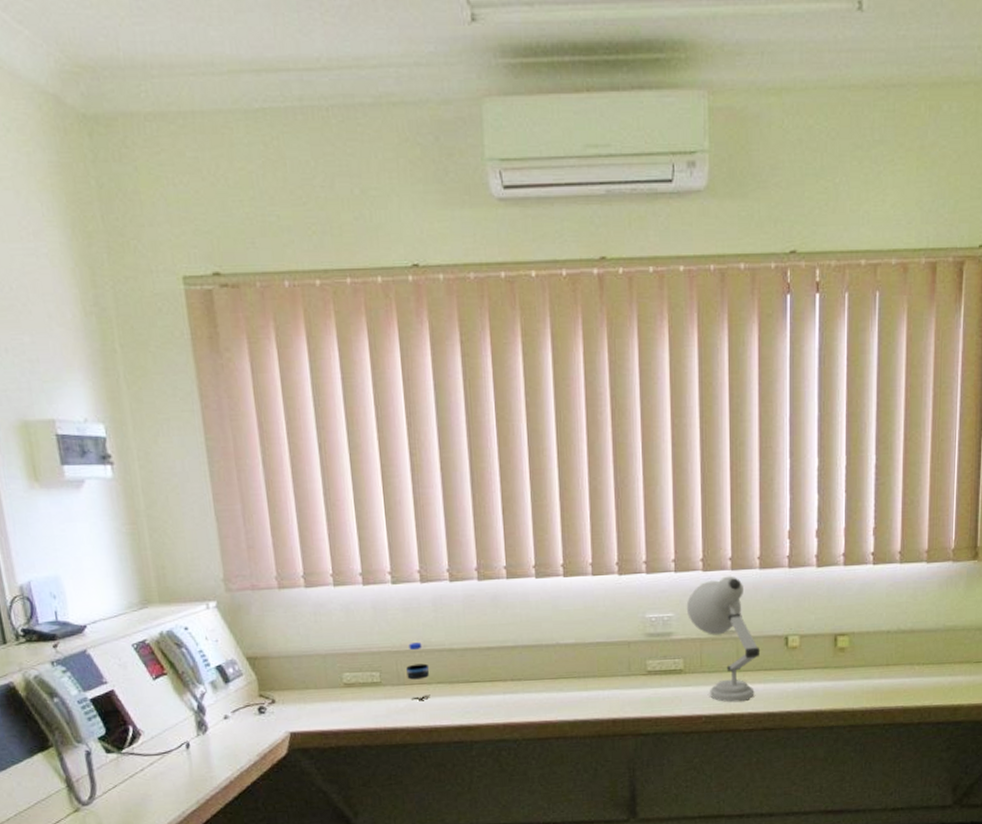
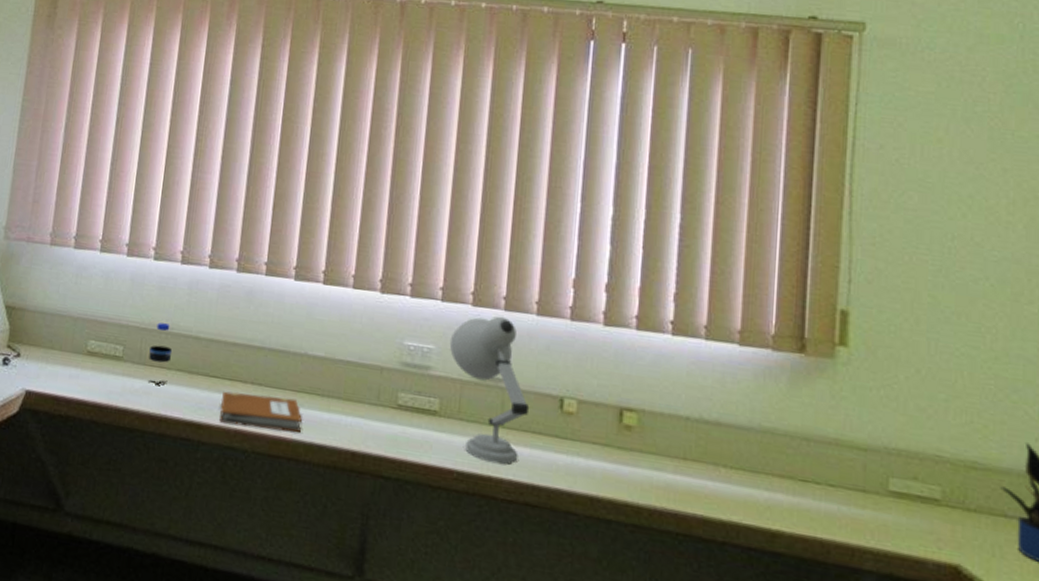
notebook: none [485,686,565,721] -> present [219,391,302,433]

